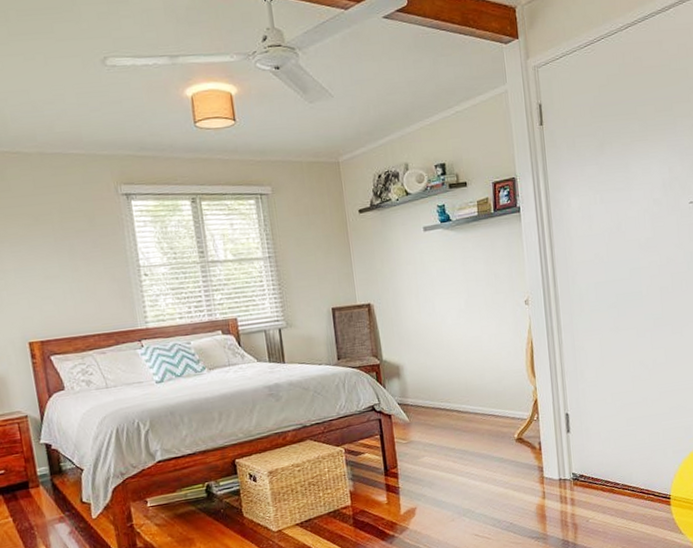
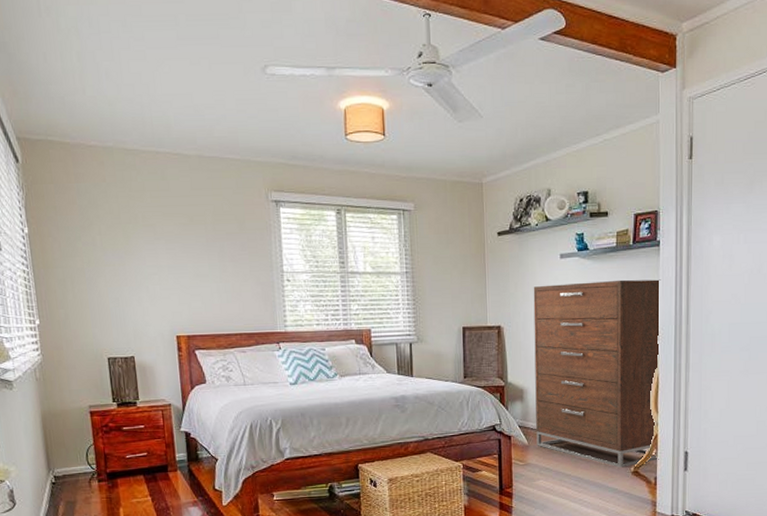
dresser: none [399,244,541,436] -> present [533,279,661,468]

